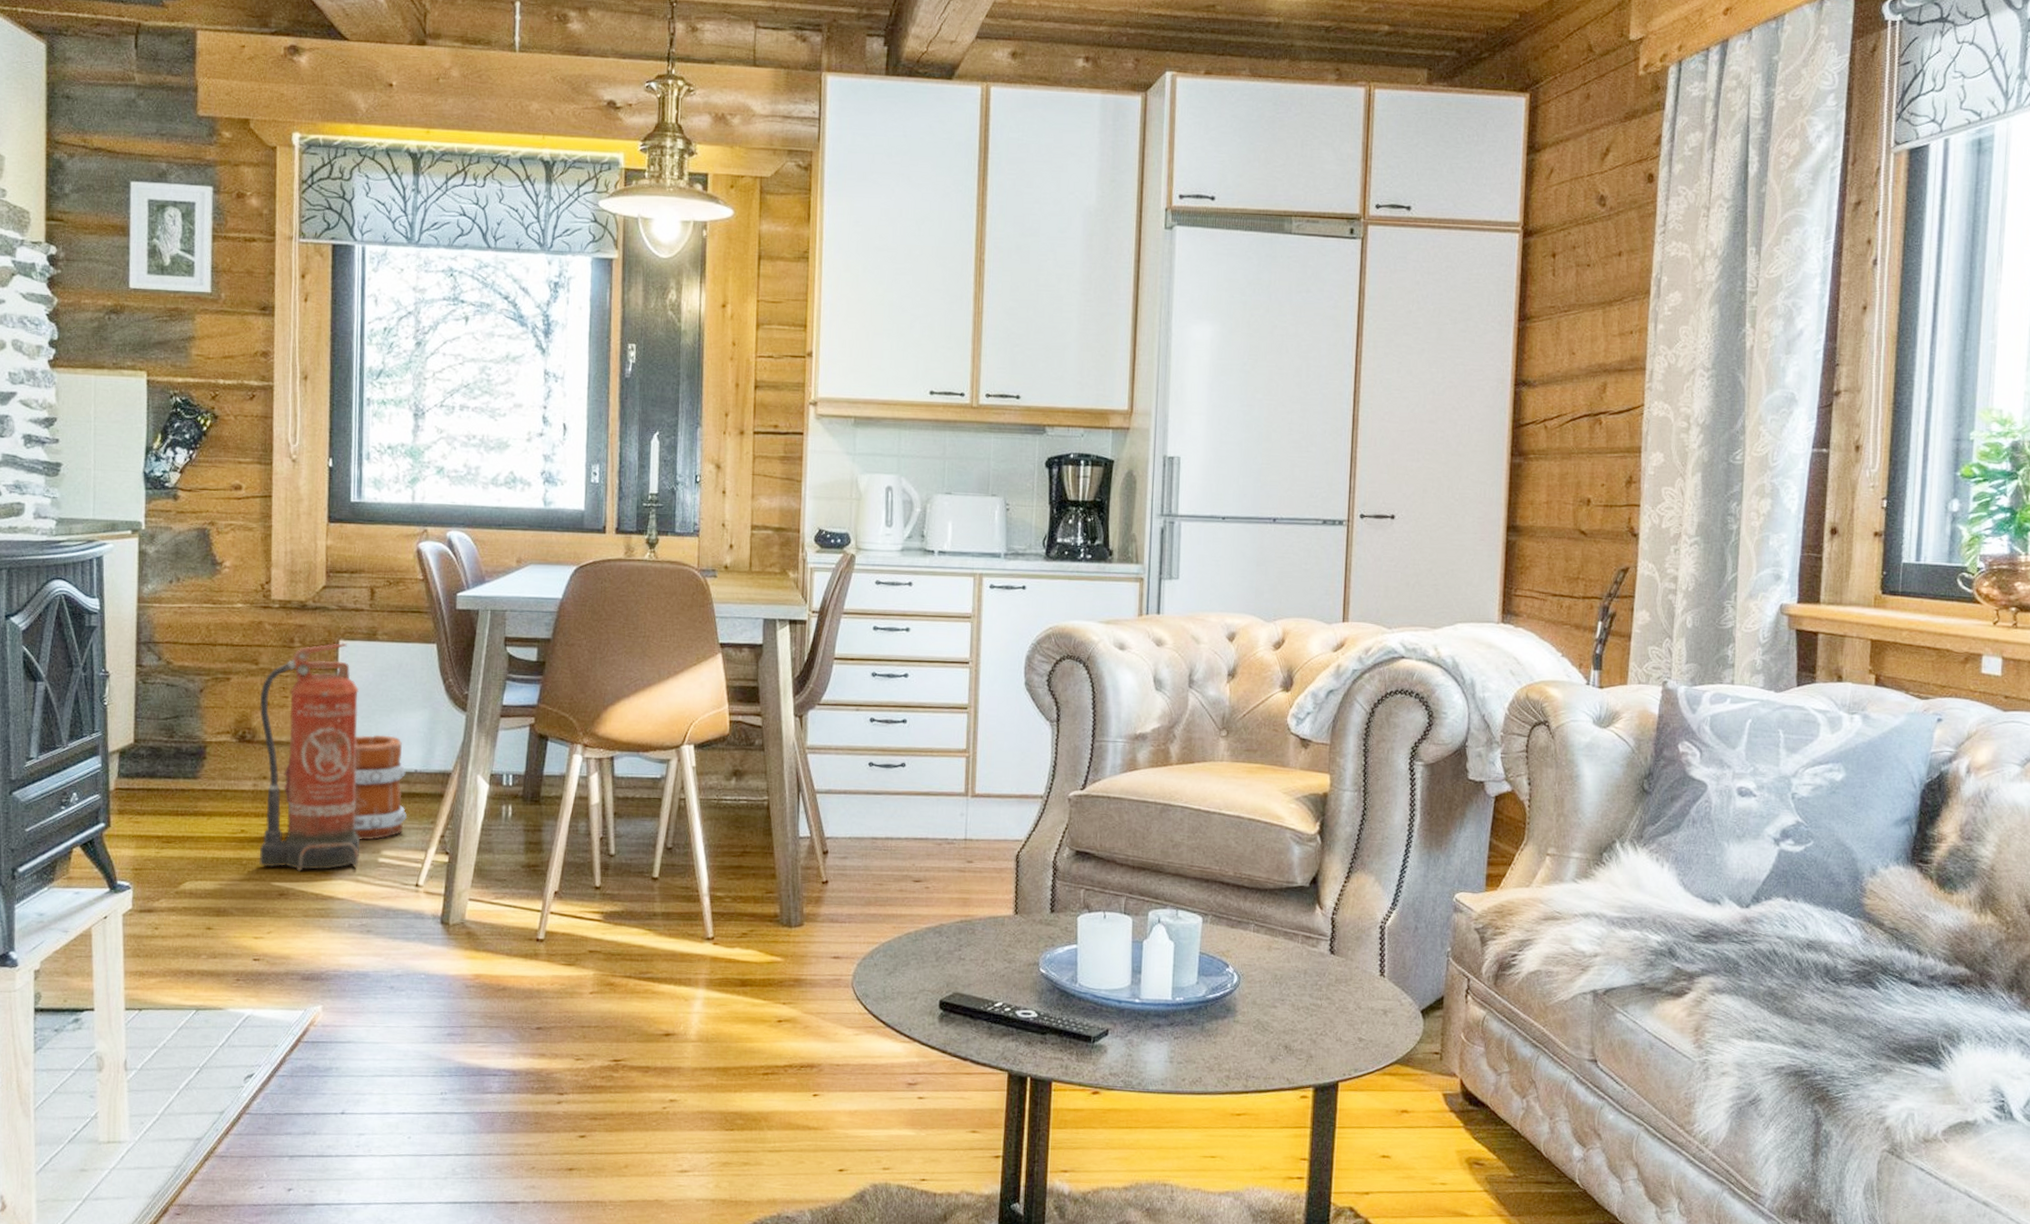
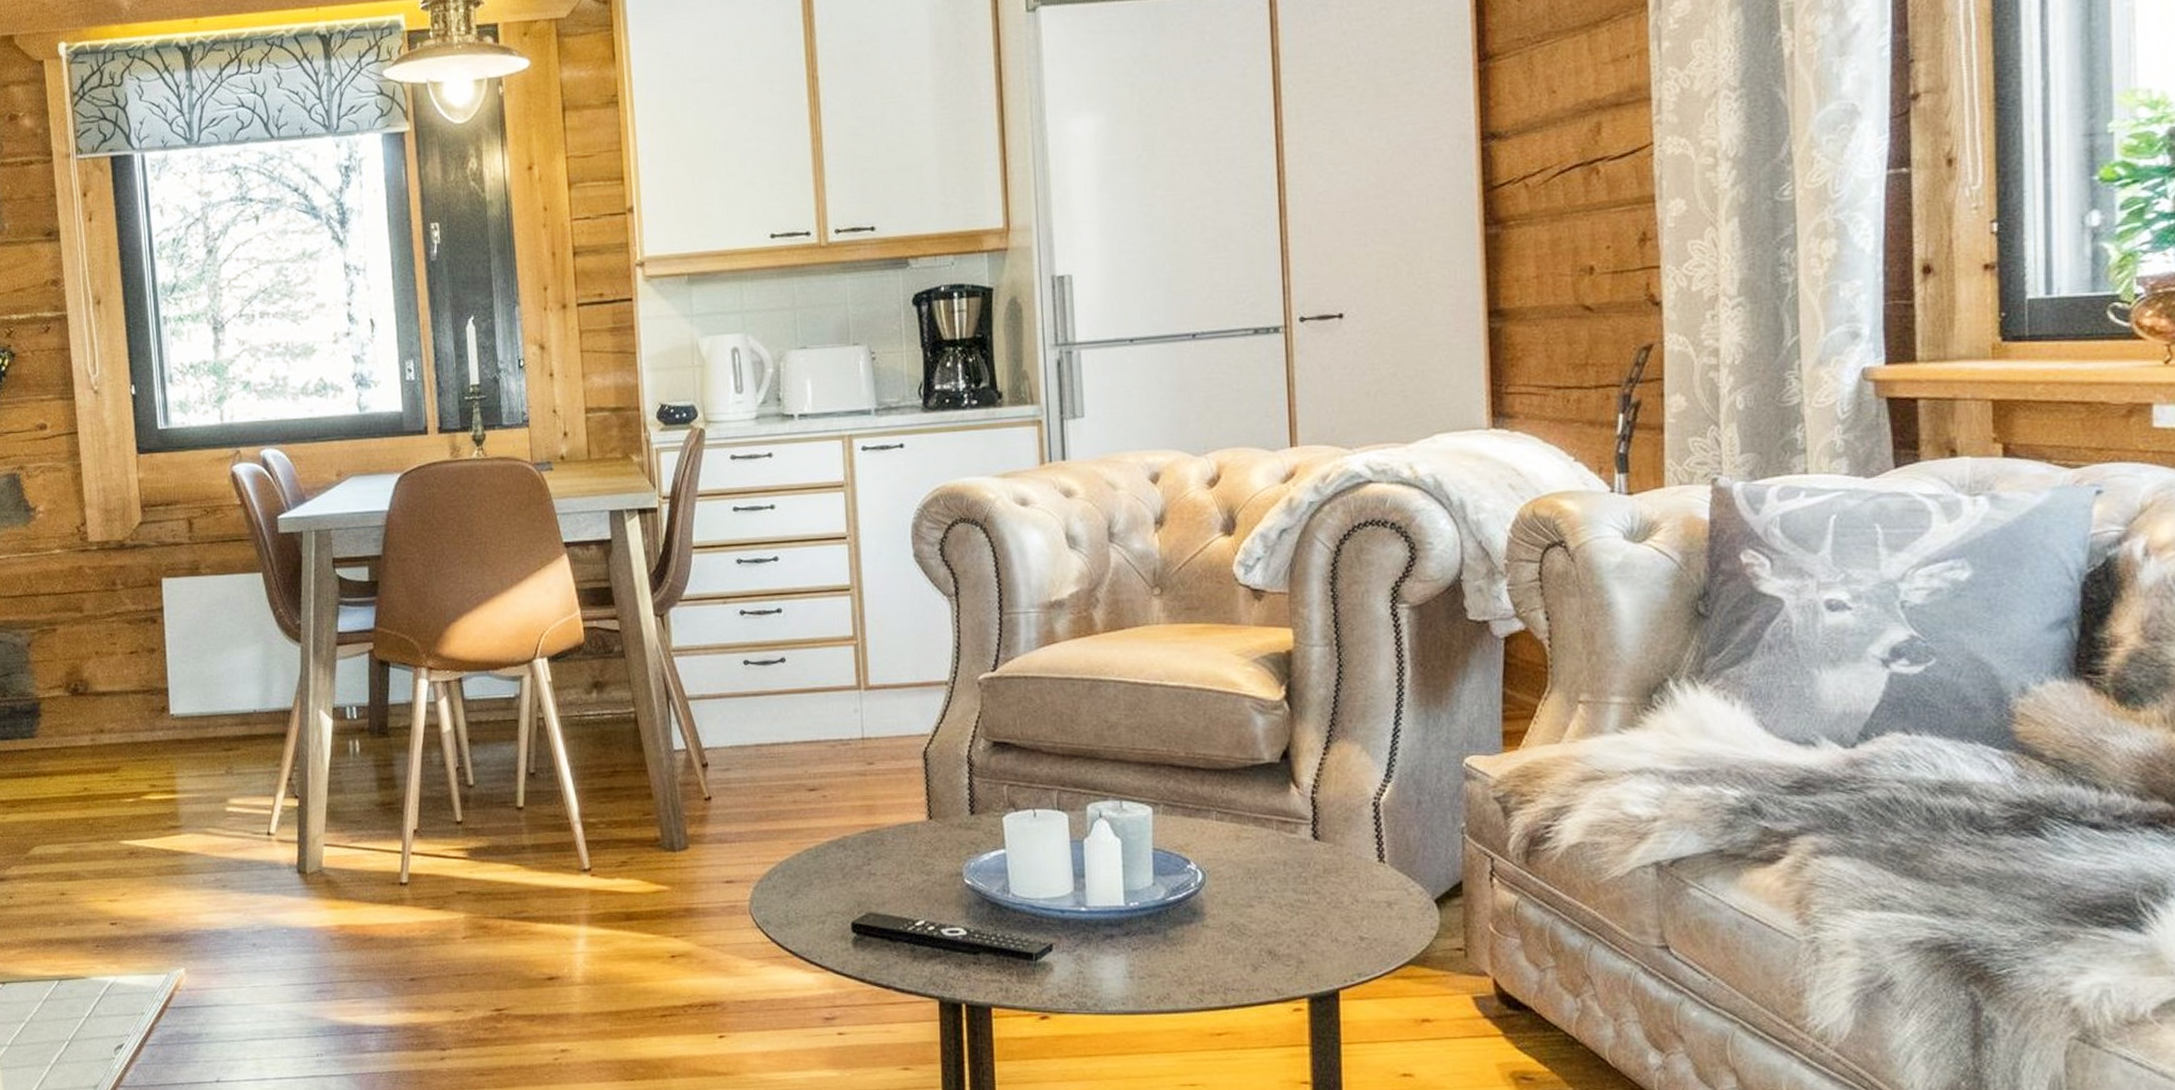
fire extinguisher: present [258,642,360,871] -> none [87,580,207,827]
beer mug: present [283,735,408,841] -> none [120,675,252,789]

